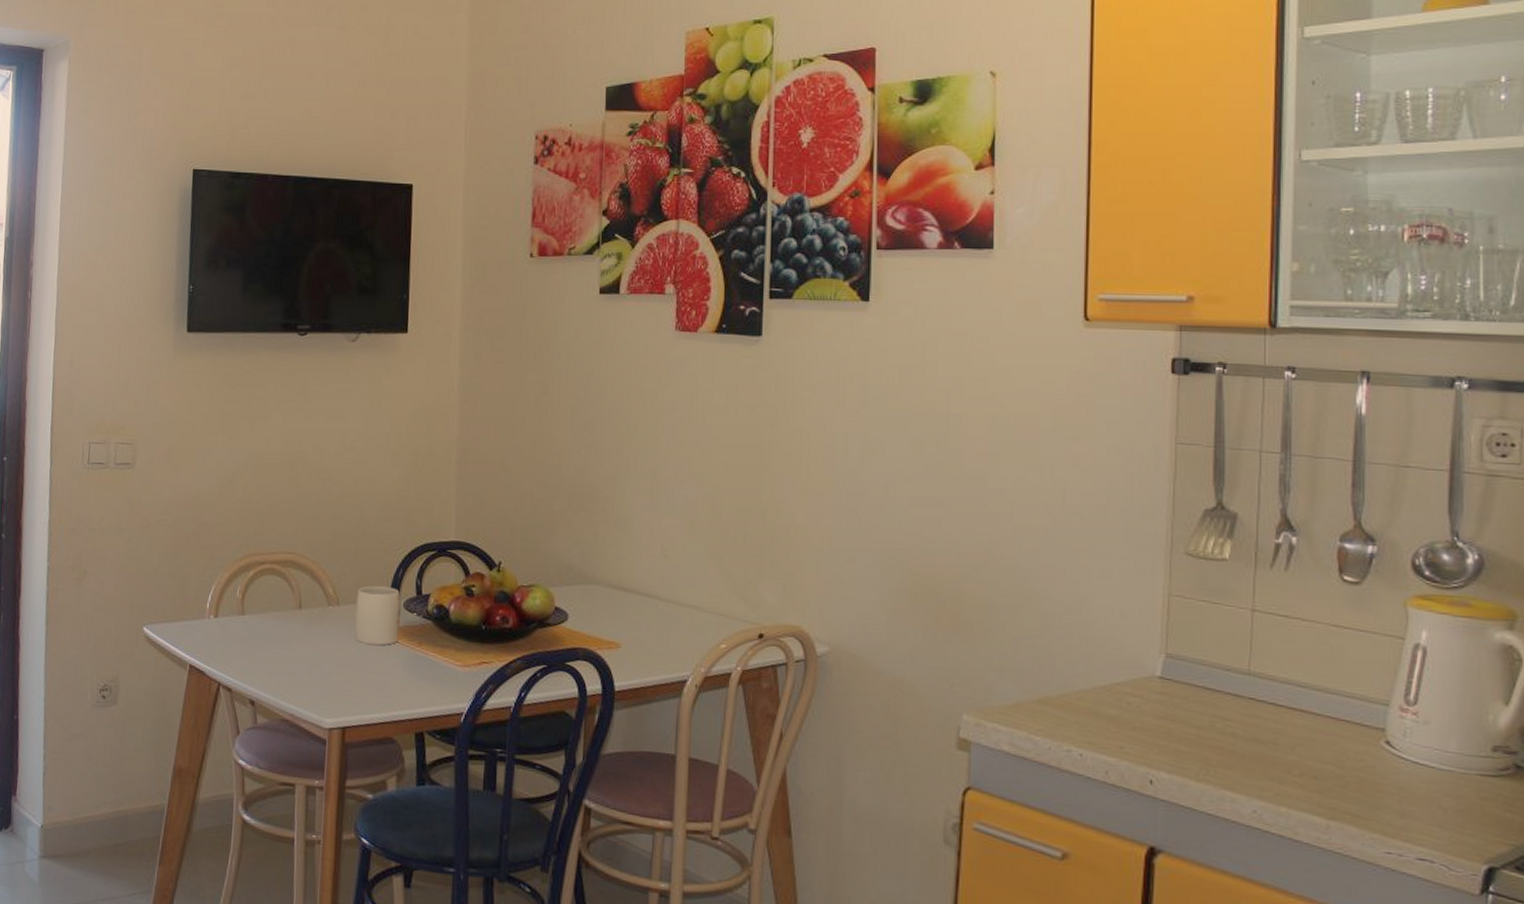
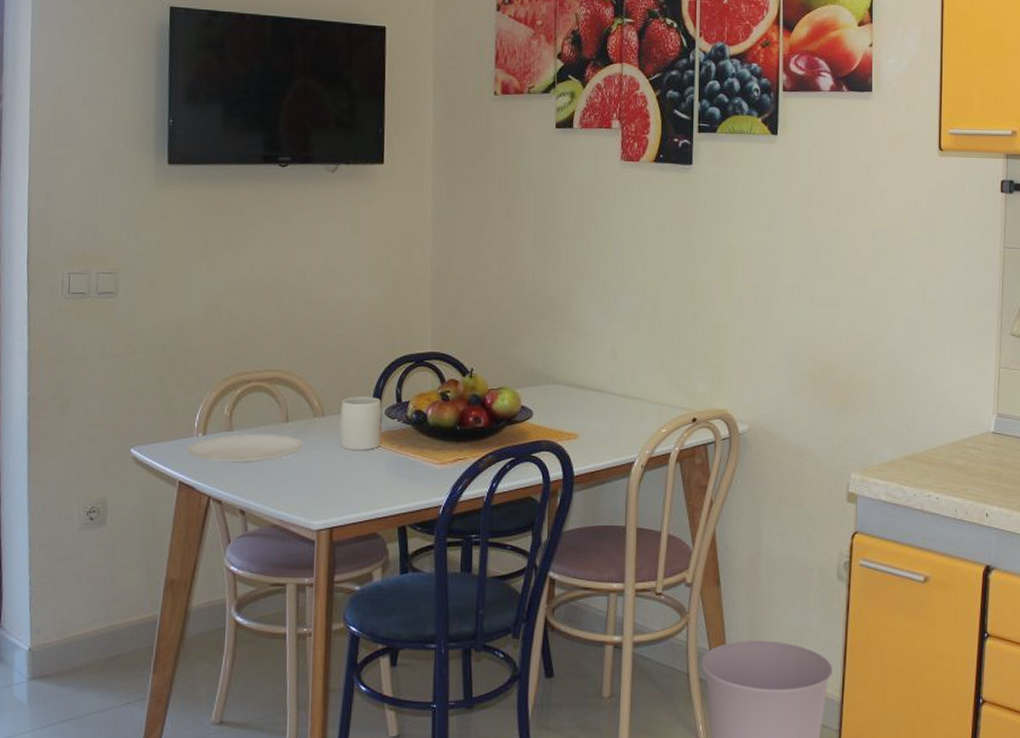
plate: none [198,618,316,651] -> present [186,433,303,463]

